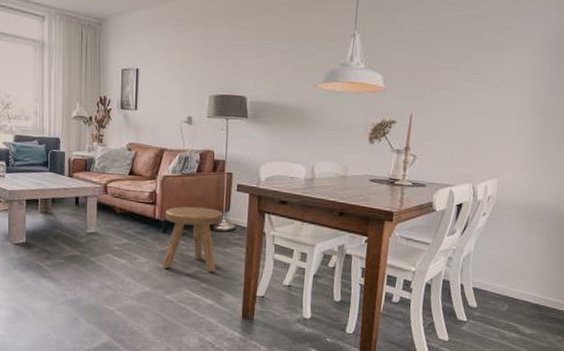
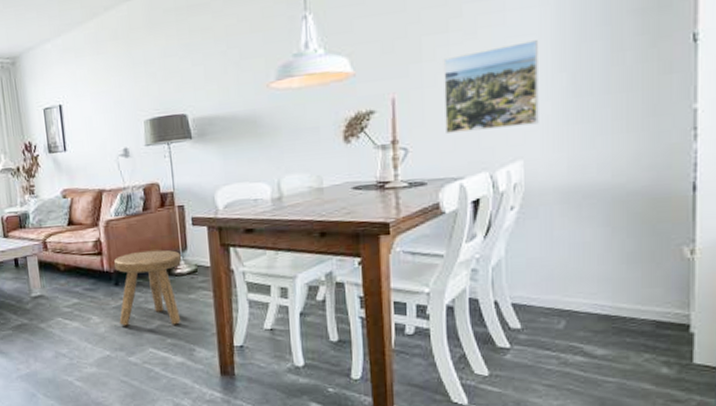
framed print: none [446,88,522,153] -> present [443,40,539,133]

